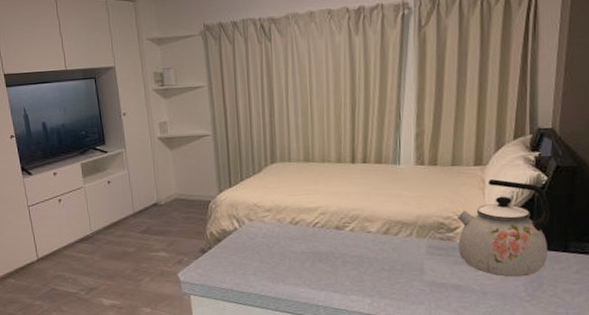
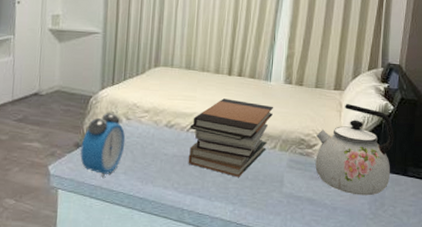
alarm clock: none [207,214,251,280] -> present [80,112,126,178]
book stack: none [316,188,406,269] -> present [188,98,274,177]

